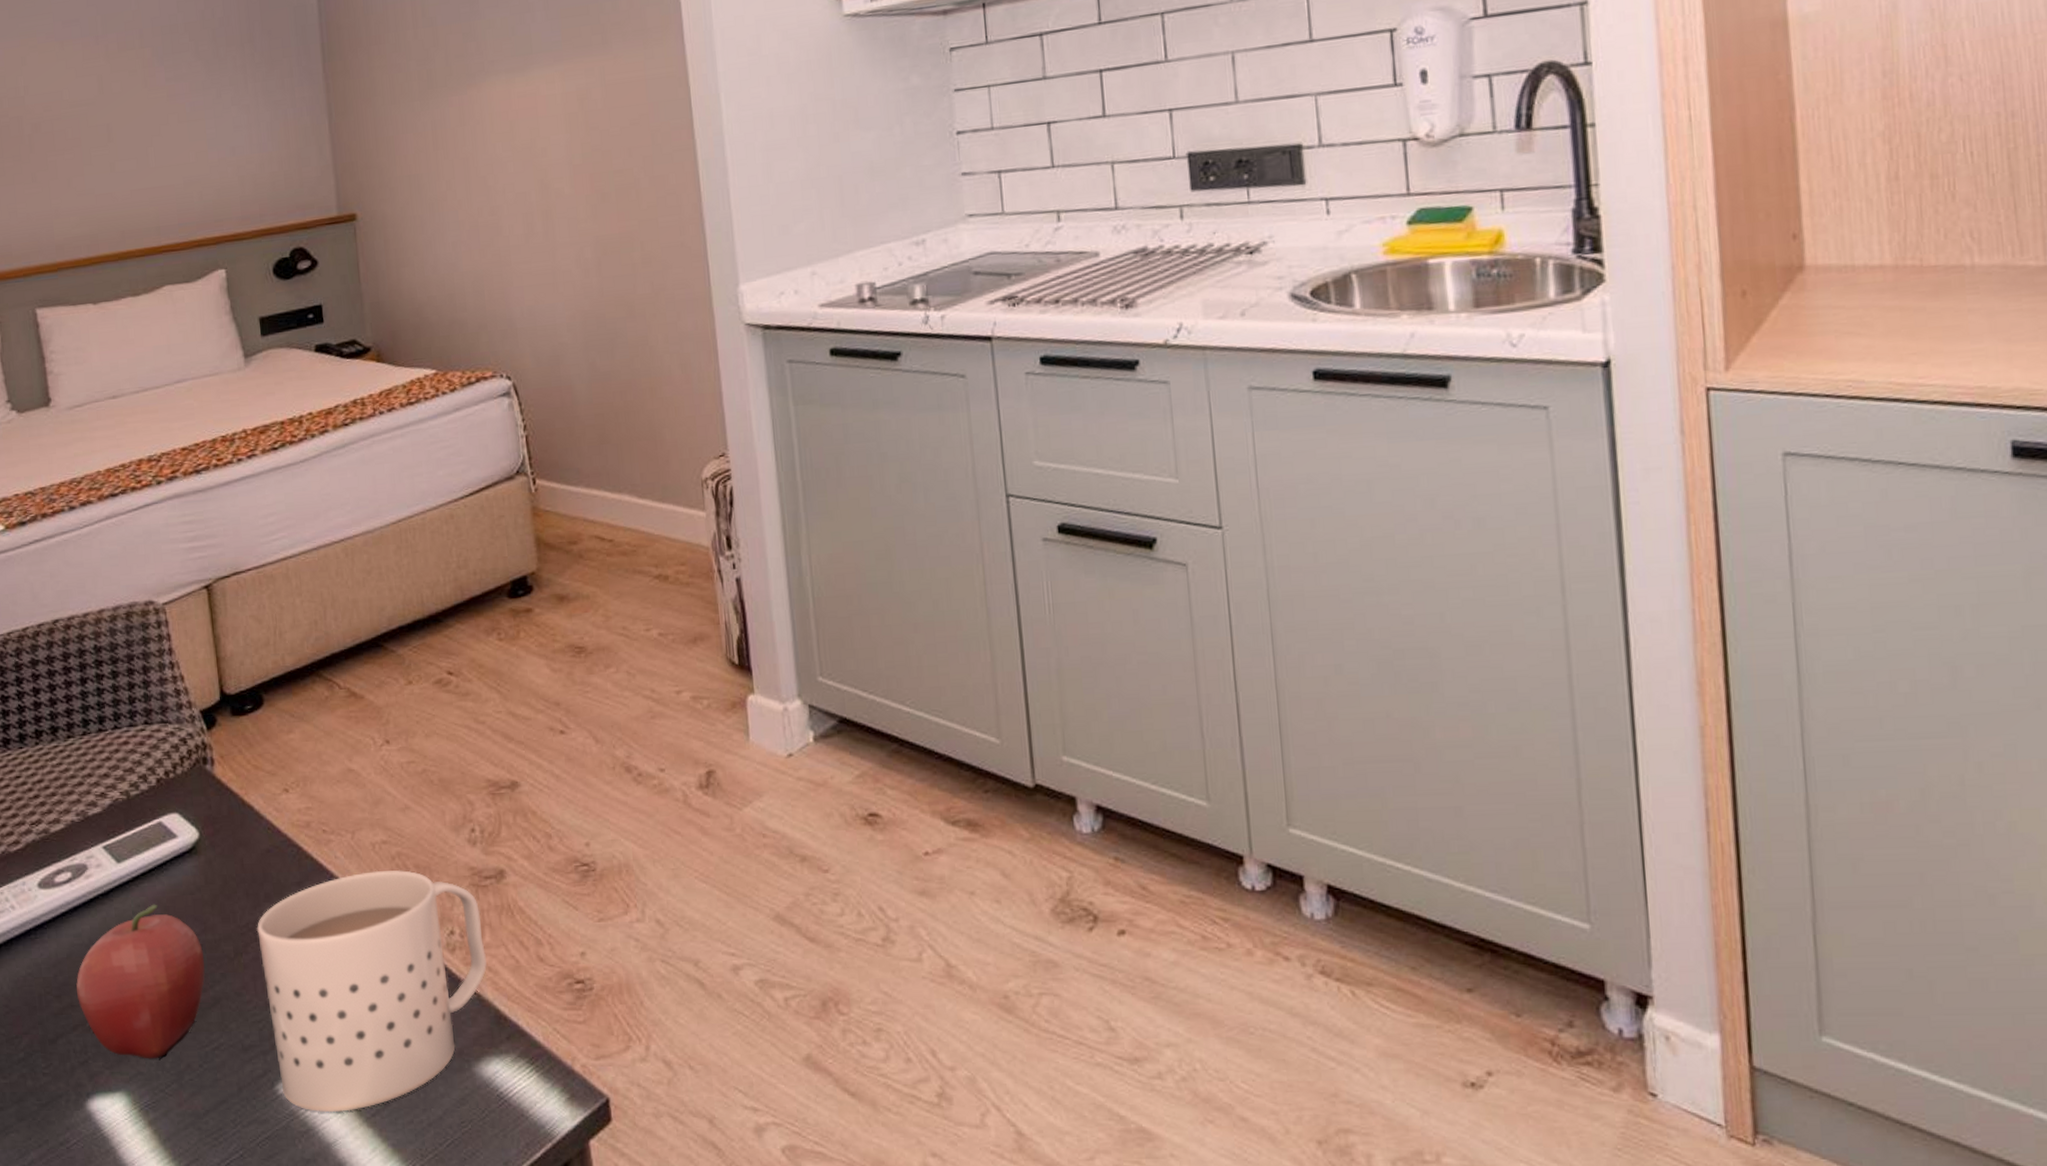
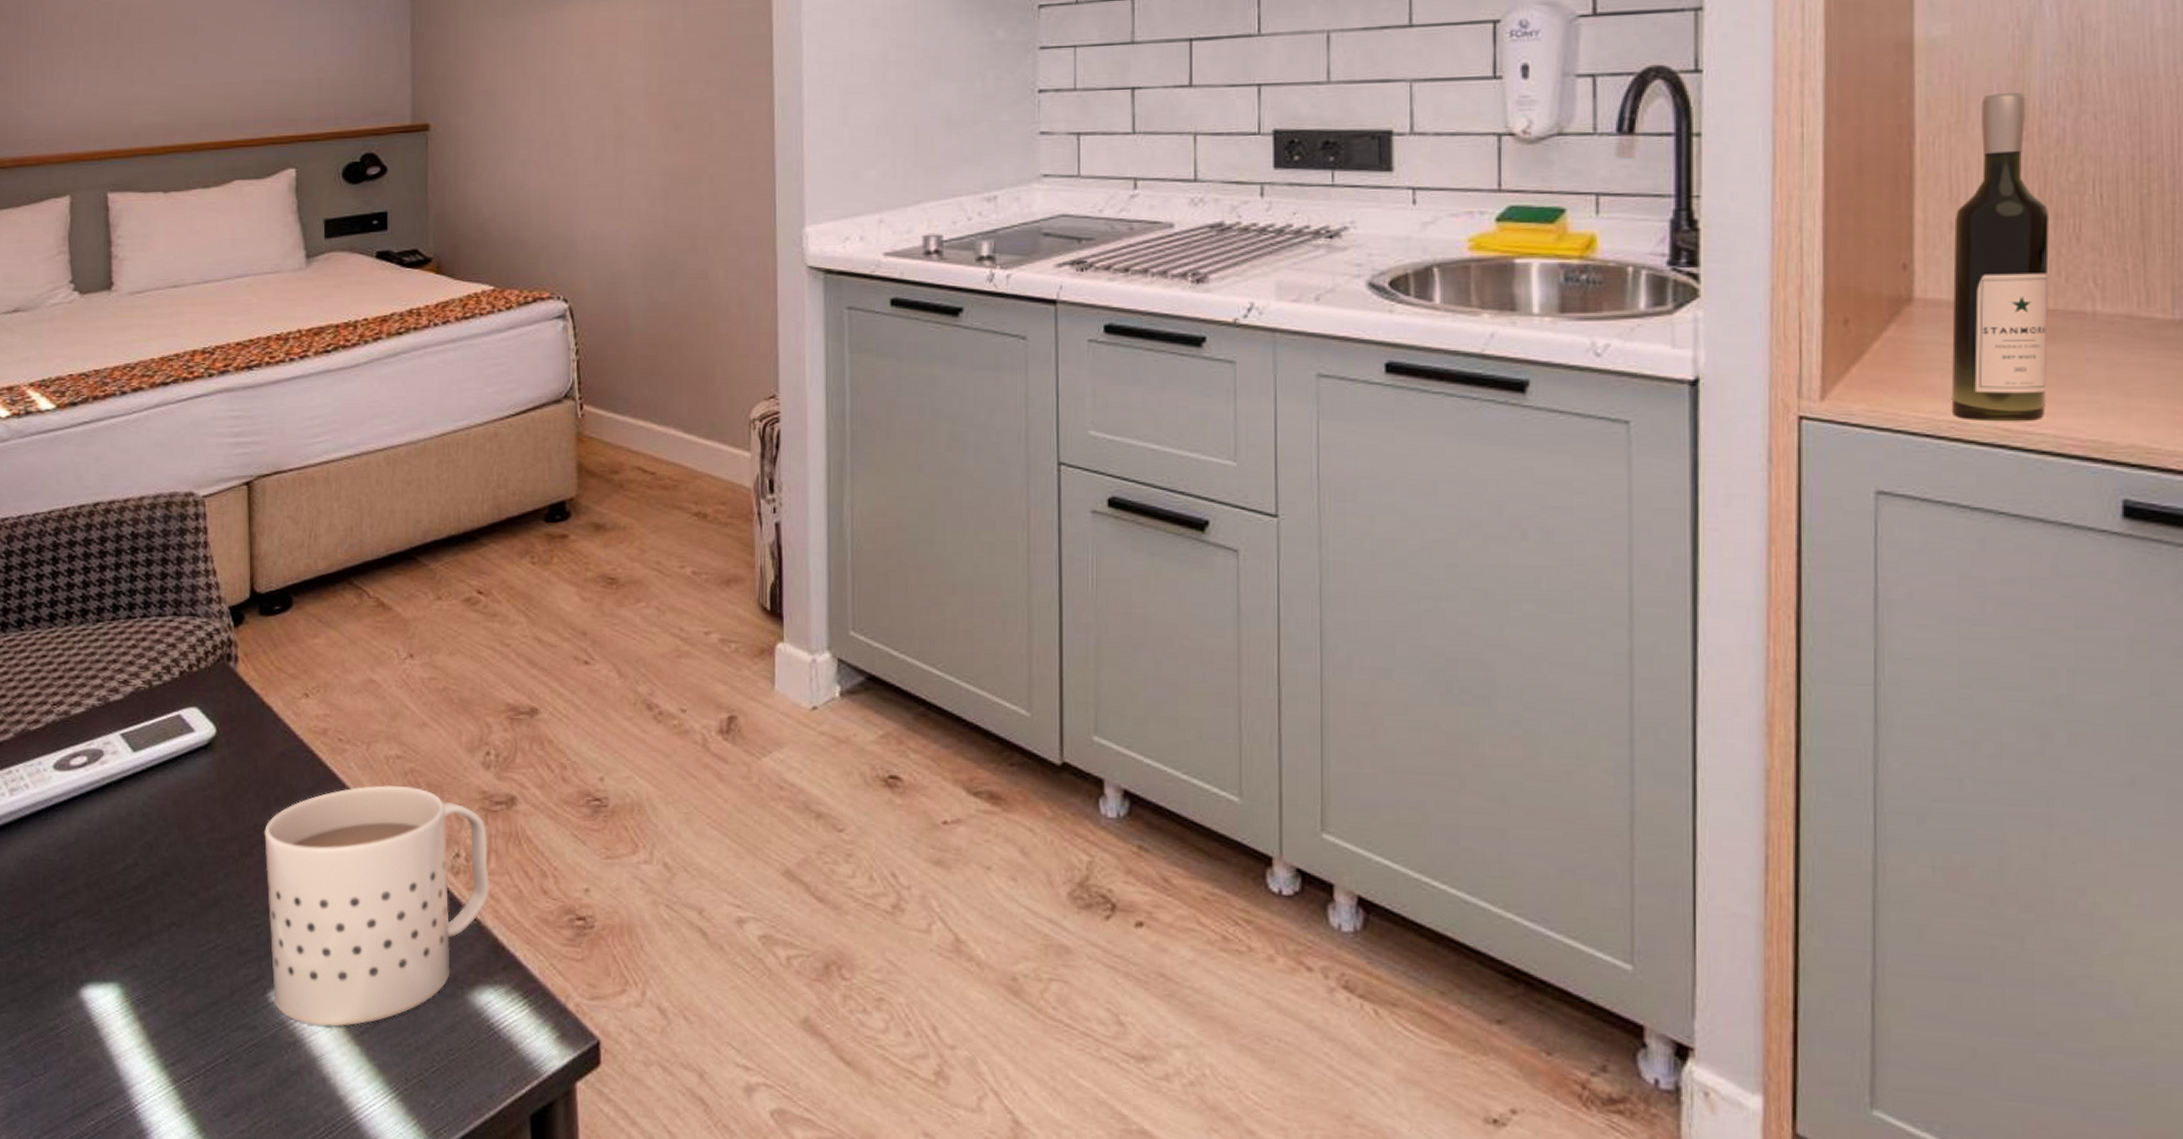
fruit: present [76,904,205,1059] -> none [81,796,209,954]
bottle: none [1837,61,1935,378] -> present [1951,93,2050,422]

